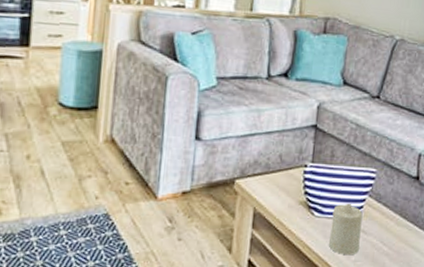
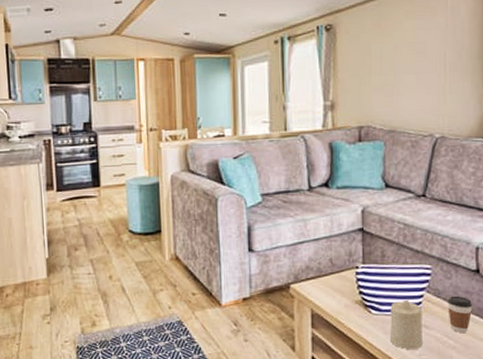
coffee cup: none [386,201,410,240] -> present [447,295,473,334]

